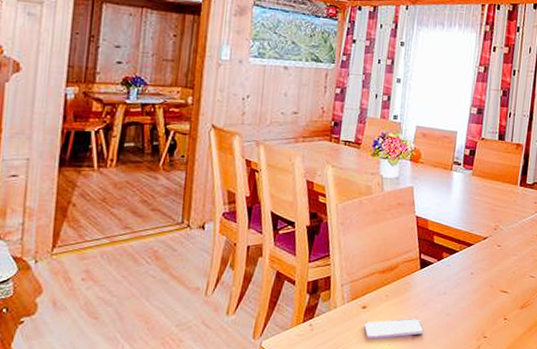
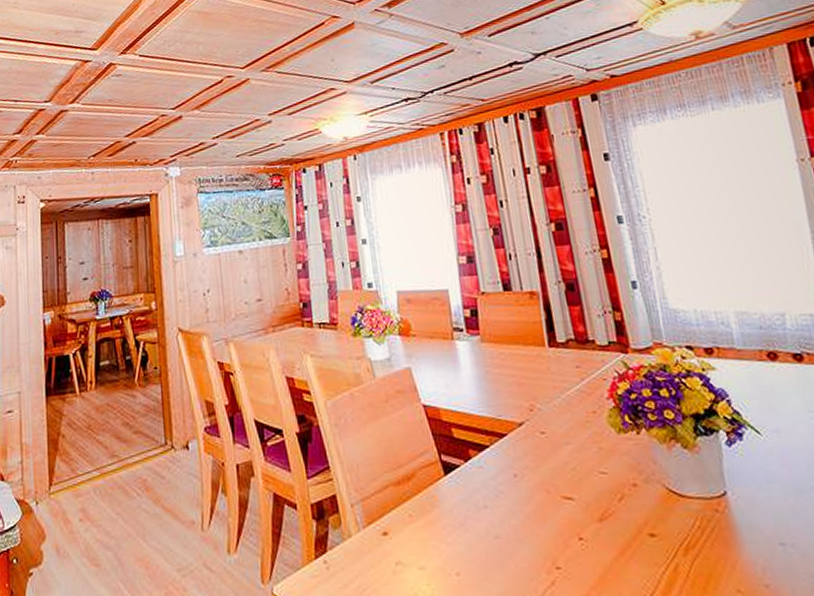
smartphone: present [364,318,424,339] -> none [390,544,471,578]

